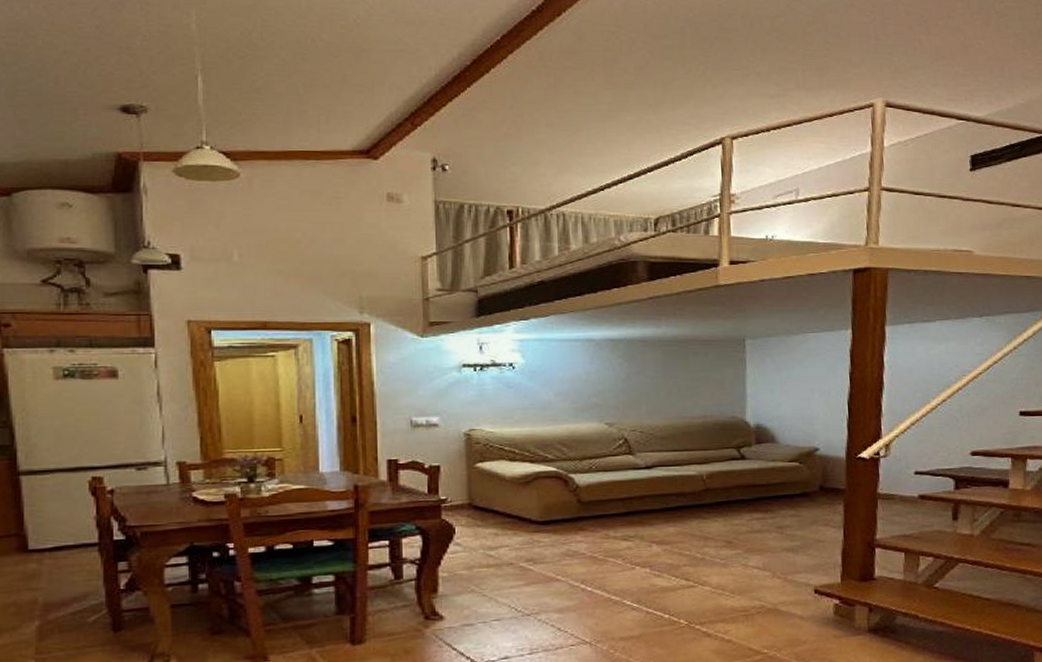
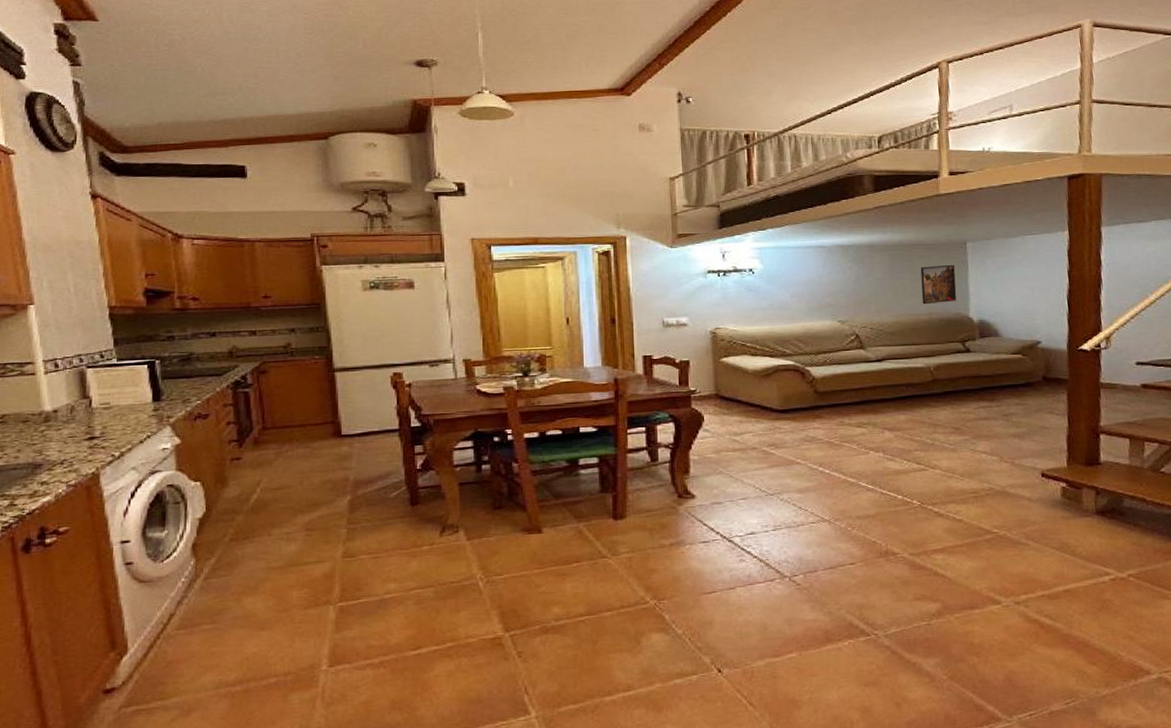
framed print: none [695,363,733,407] -> present [920,264,957,305]

